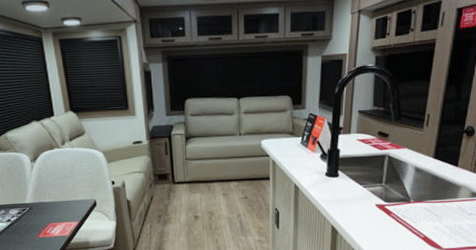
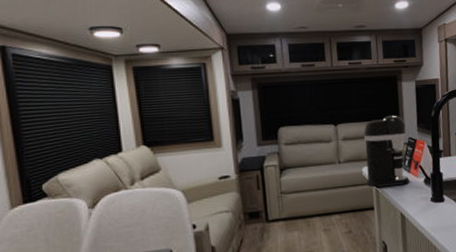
coffee maker: none [264,90,307,160] -> present [364,115,410,188]

